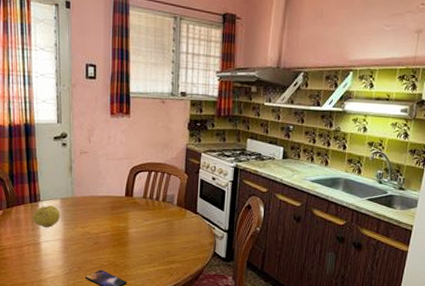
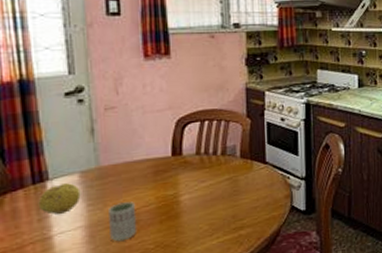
cup: none [77,226,97,256] -> present [108,202,137,242]

